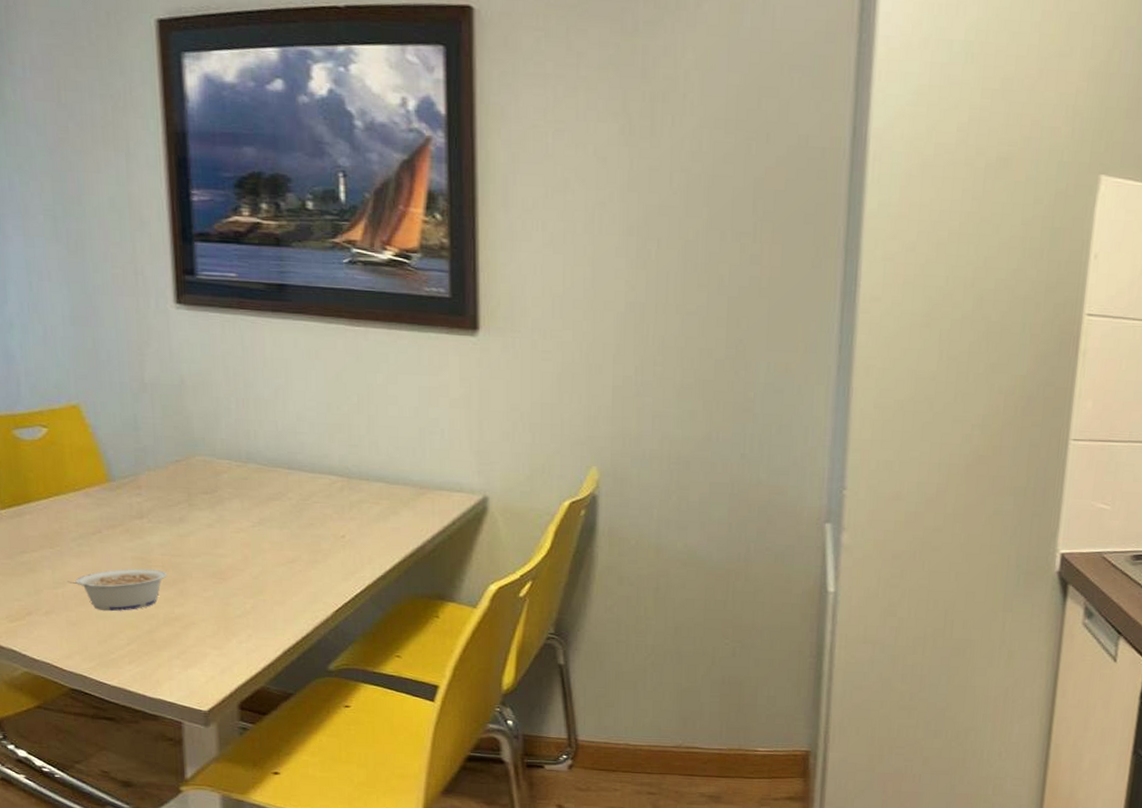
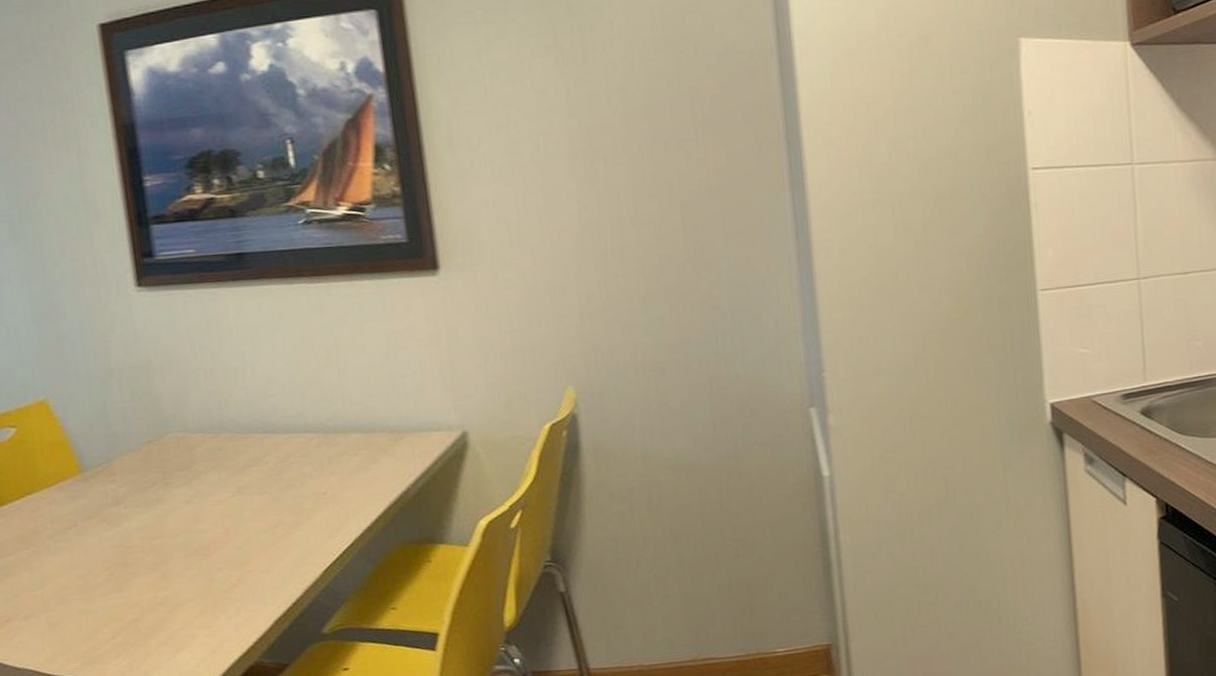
legume: present [68,568,167,612] -> none [46,555,148,607]

